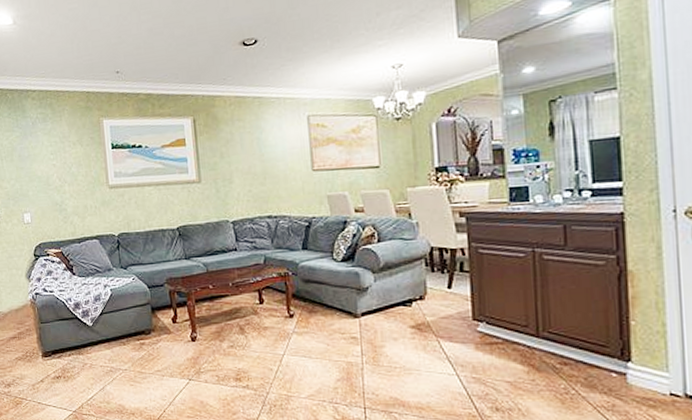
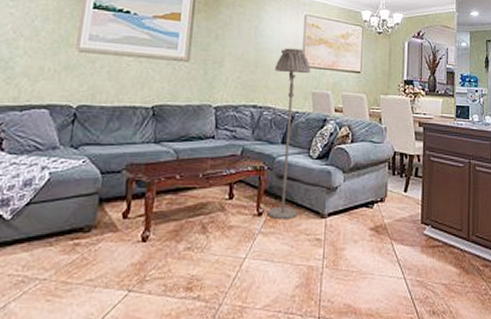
floor lamp: none [283,152,329,321] -> present [267,48,311,220]

